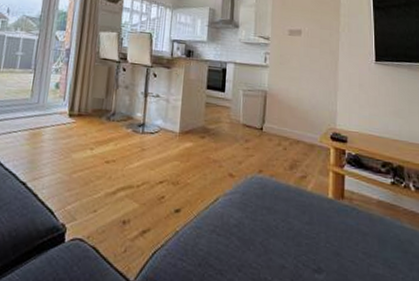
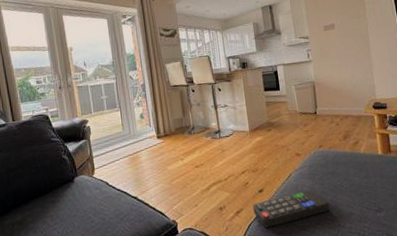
remote control: none [163,222,258,262] -> present [253,189,330,228]

